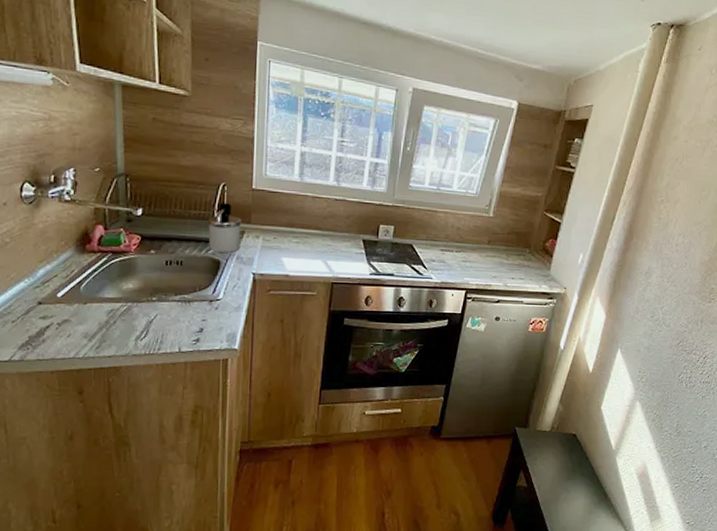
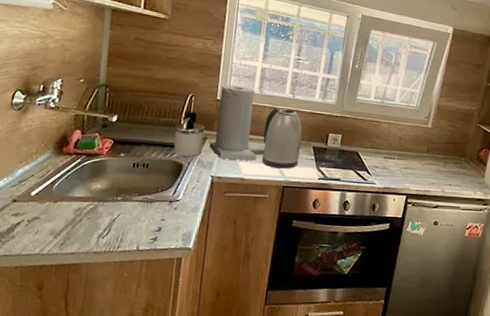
paper towel: none [248,172,310,256] -> present [209,85,265,161]
kettle: none [306,197,351,264] -> present [262,108,303,169]

